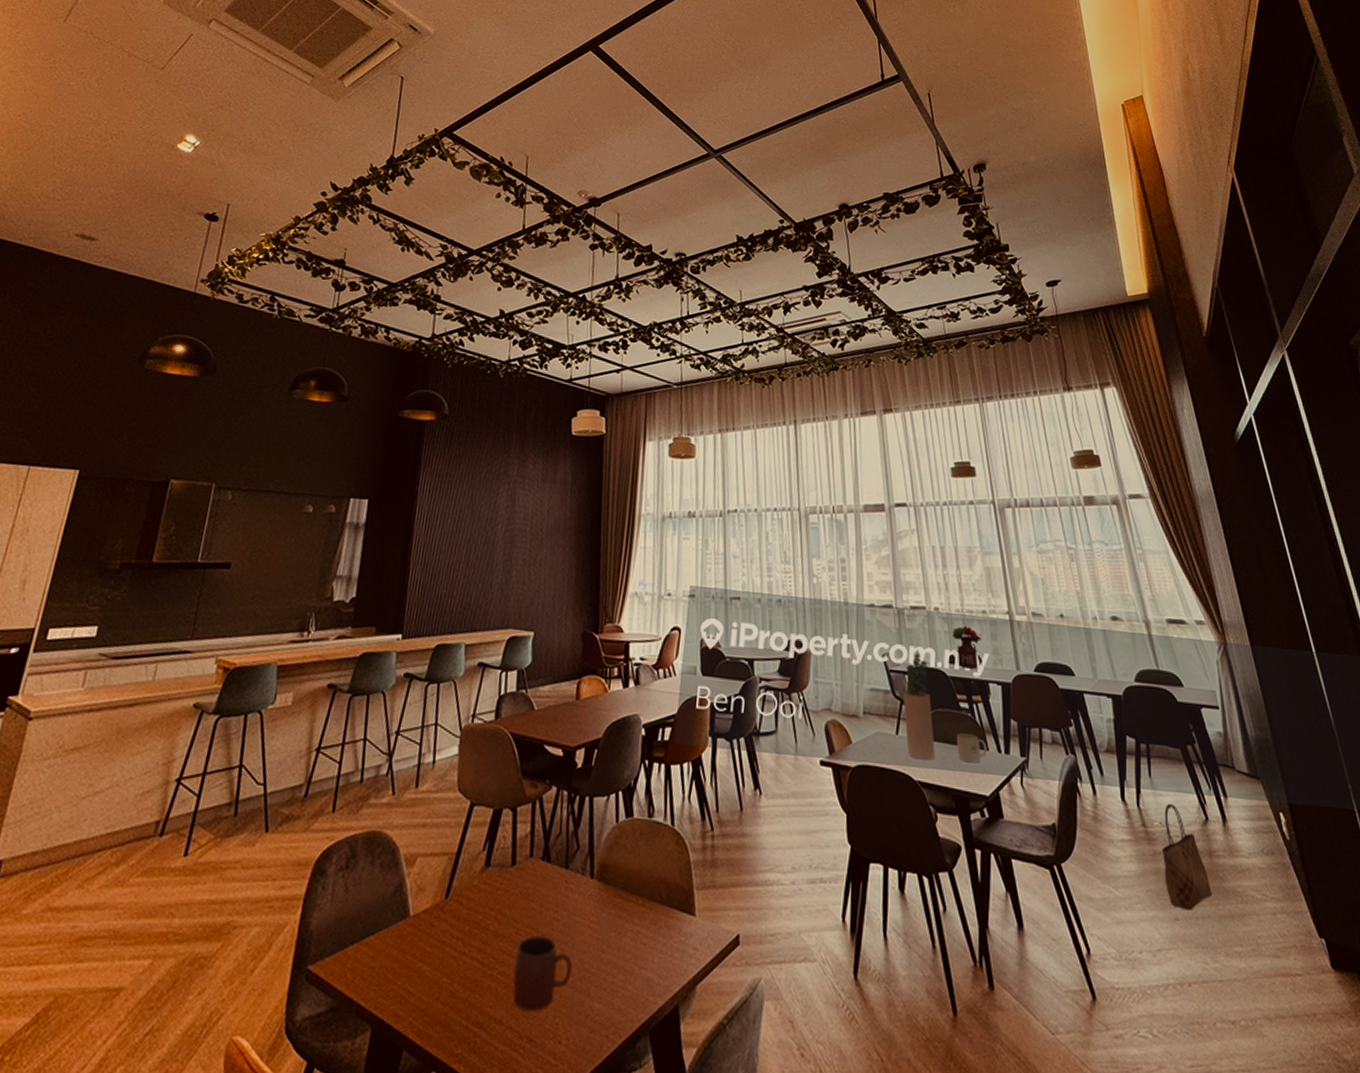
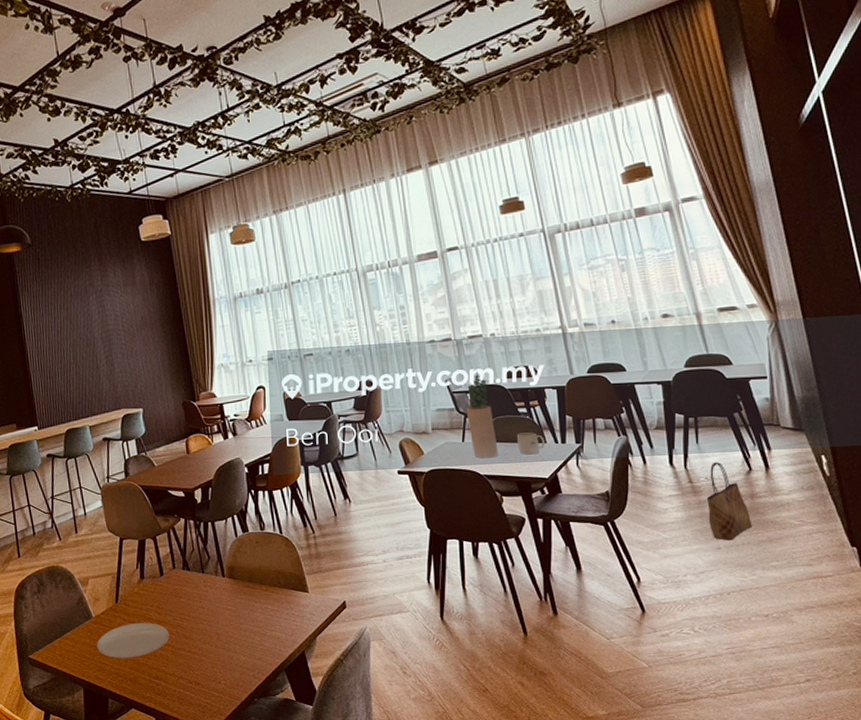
plate: none [405,932,507,990] -> present [97,622,169,660]
mug: present [513,935,573,1011] -> none [176,619,220,666]
flower arrangement: present [952,625,982,669] -> none [508,344,536,380]

